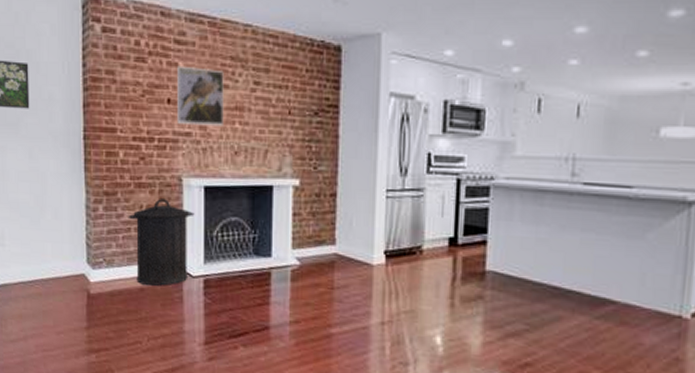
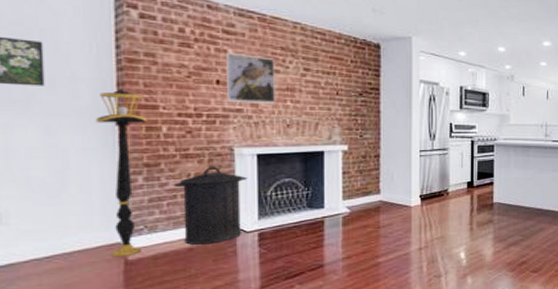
floor lamp: none [66,110,108,290] -> present [96,89,148,258]

